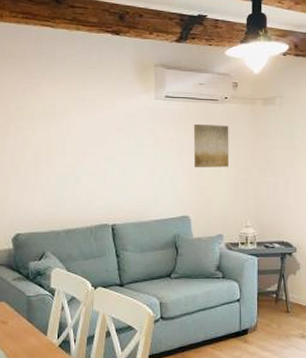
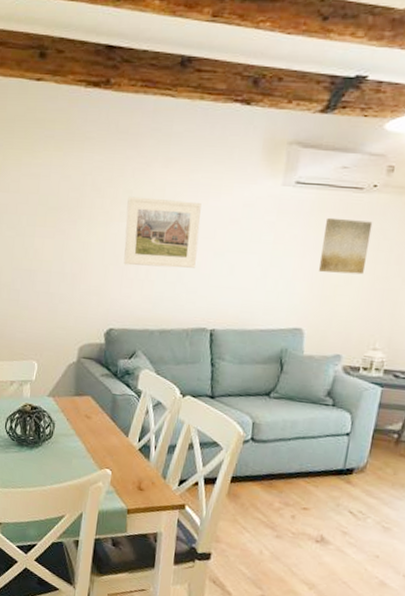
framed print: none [21,112,90,174] -> present [123,196,202,268]

